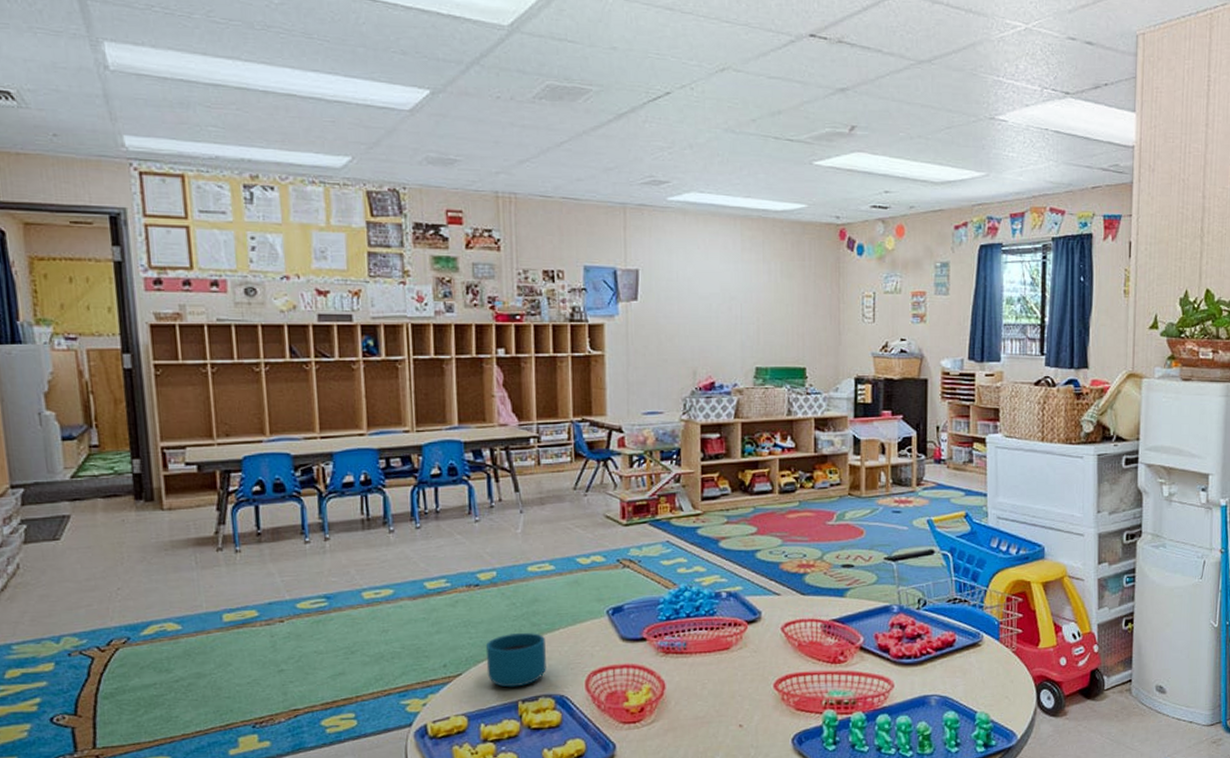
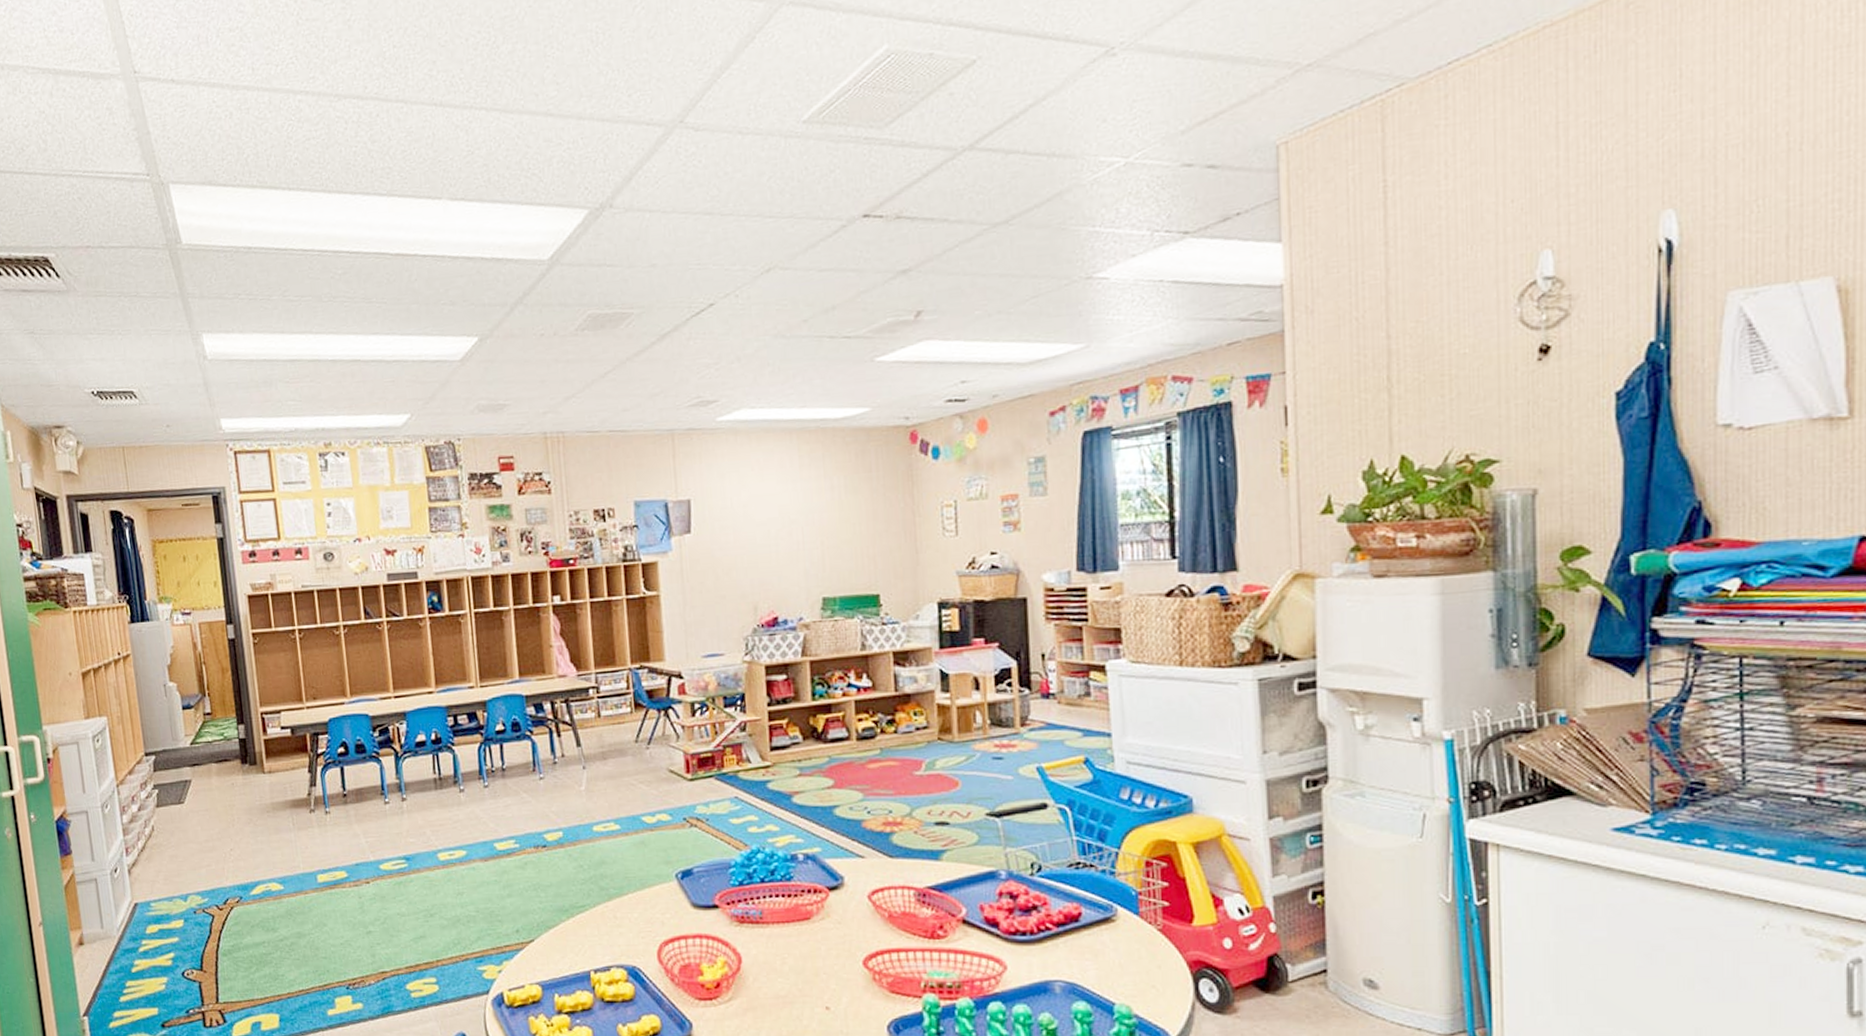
cup: present [485,632,546,688] -> none [555,896,617,956]

